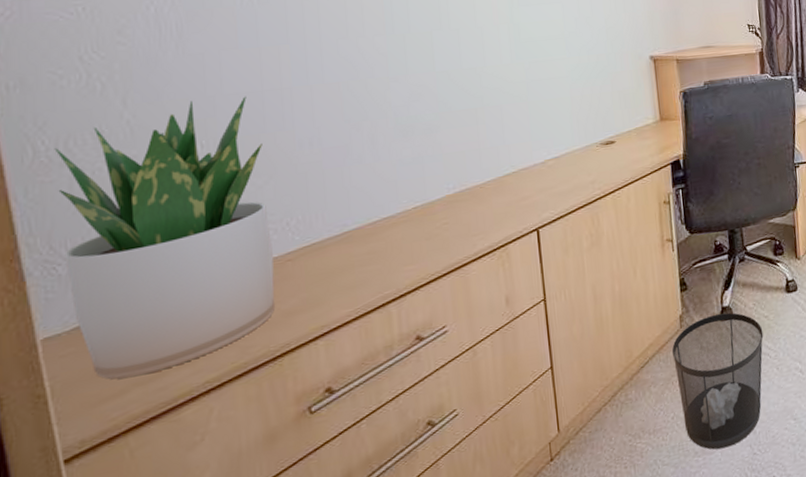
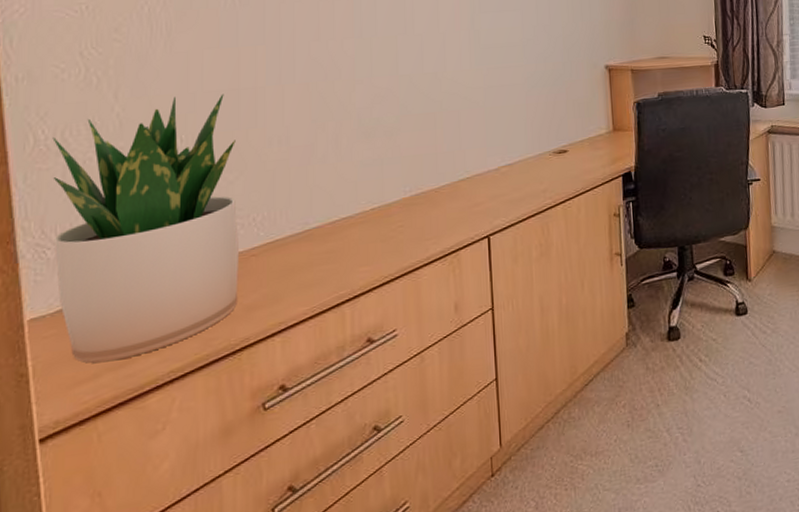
waste bin: present [671,312,764,450] -> none [616,333,711,478]

